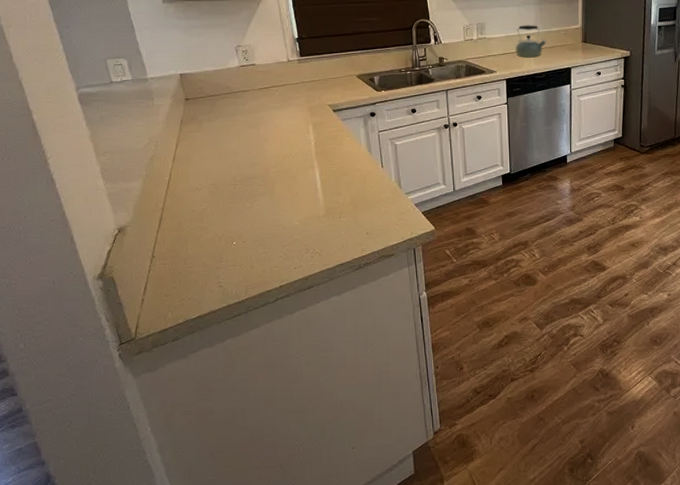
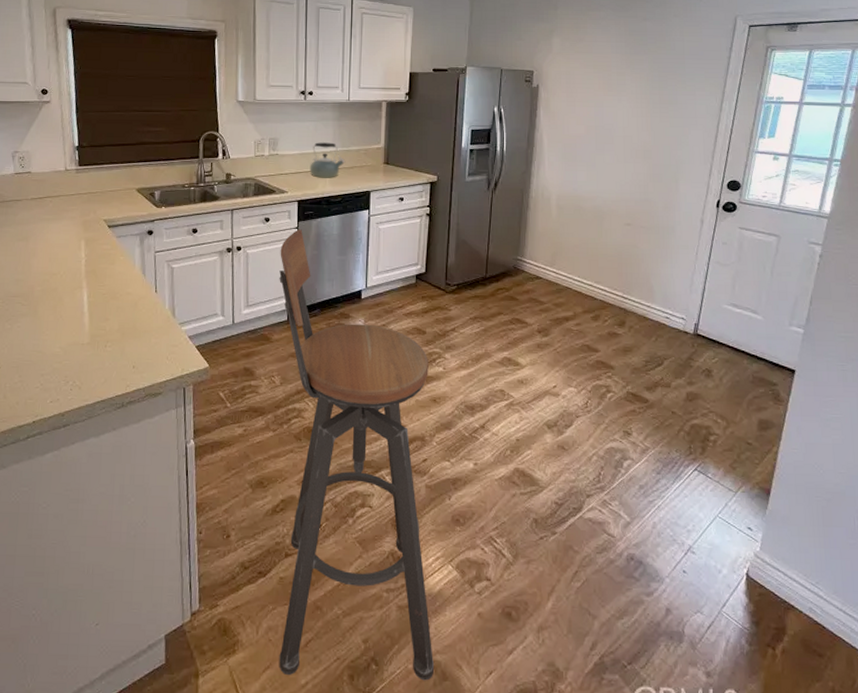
bar stool: none [492,105,639,474] -> present [279,229,435,681]

